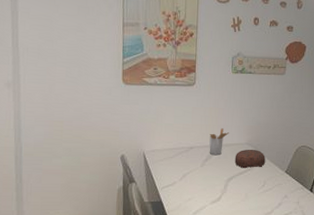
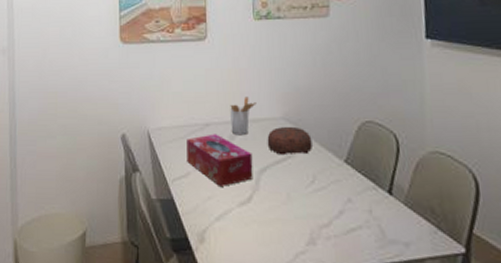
tissue box: none [174,154,224,191] -> present [187,134,253,186]

